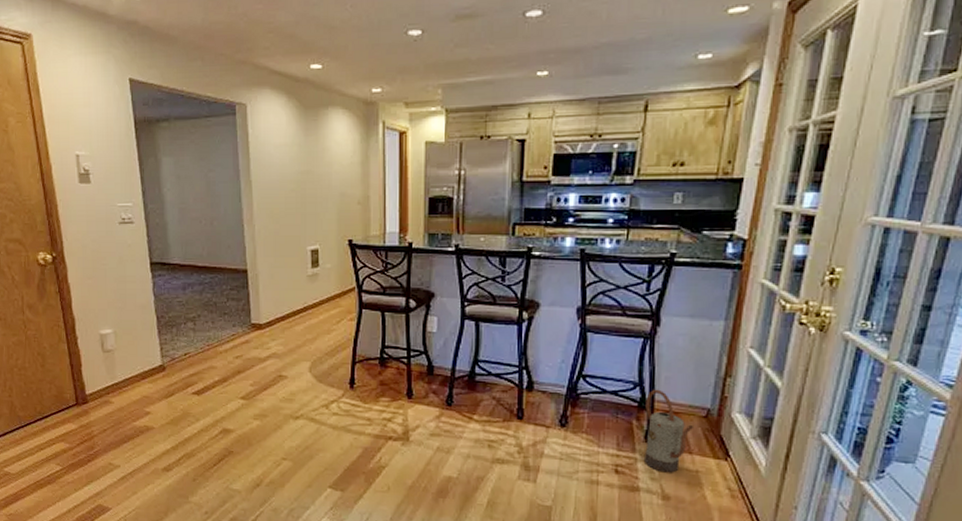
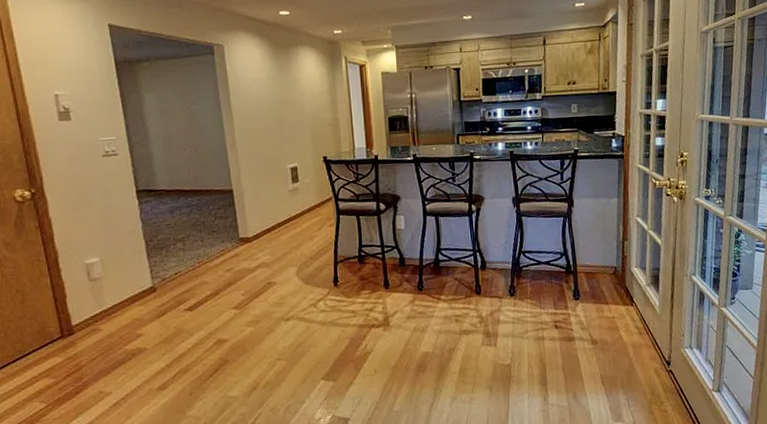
watering can: present [645,389,694,473] -> none [570,256,607,322]

